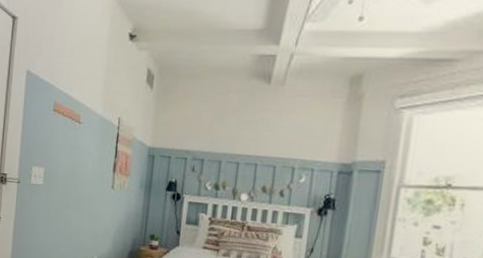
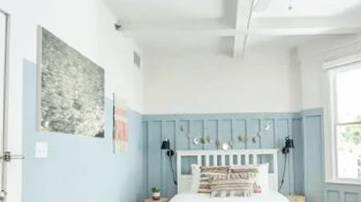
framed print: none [32,31,113,172] -> present [35,25,106,140]

